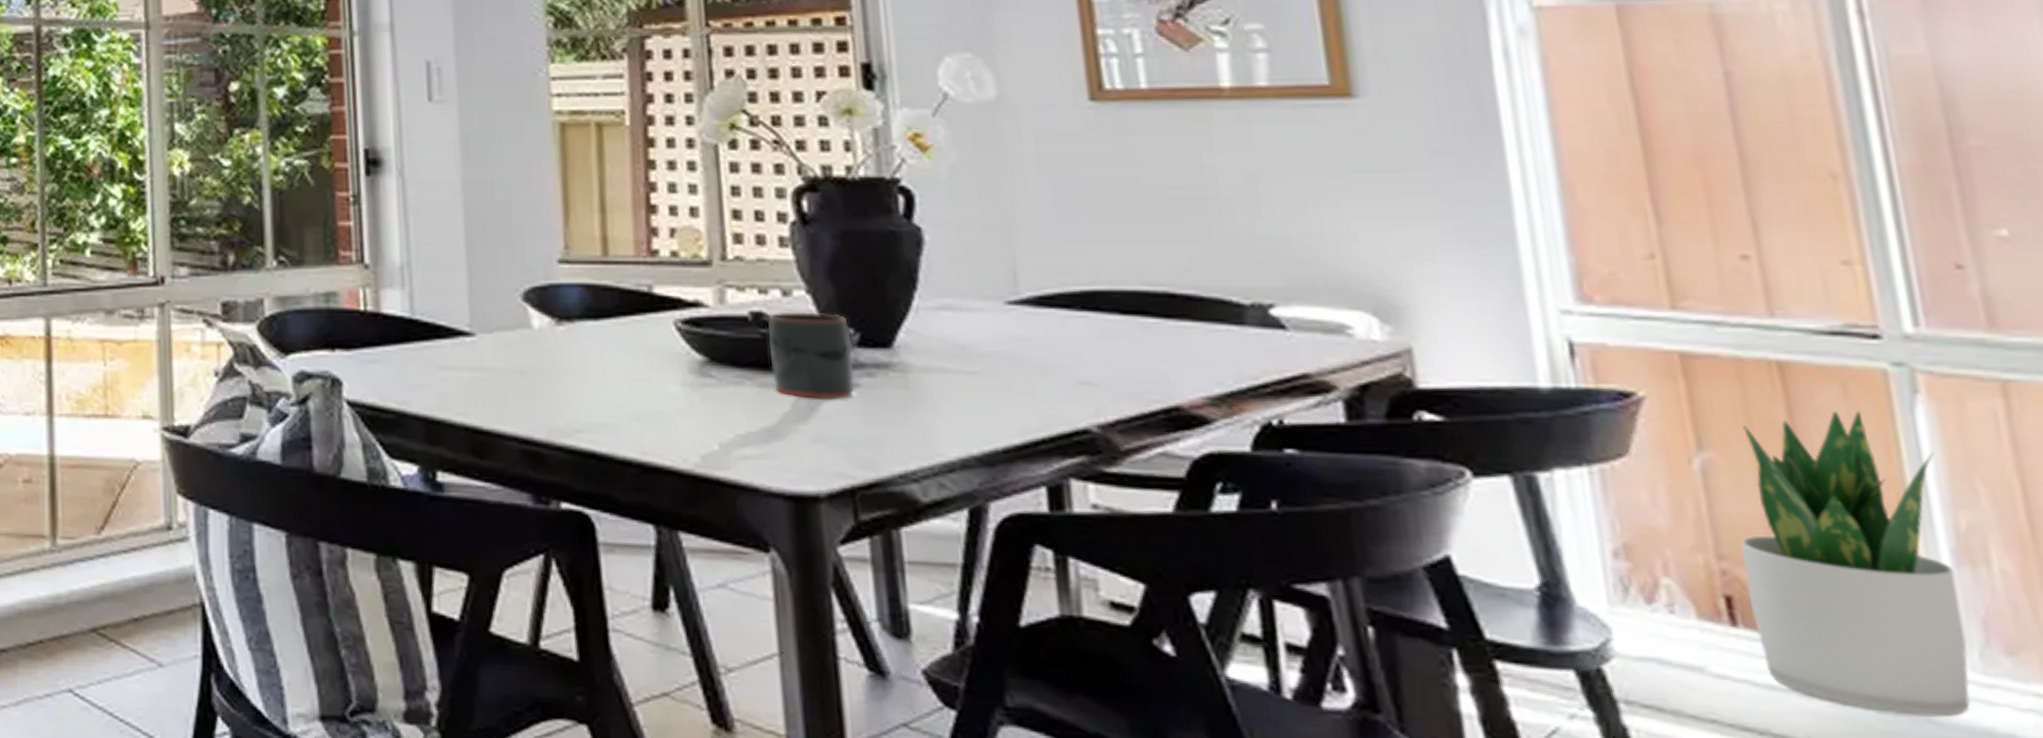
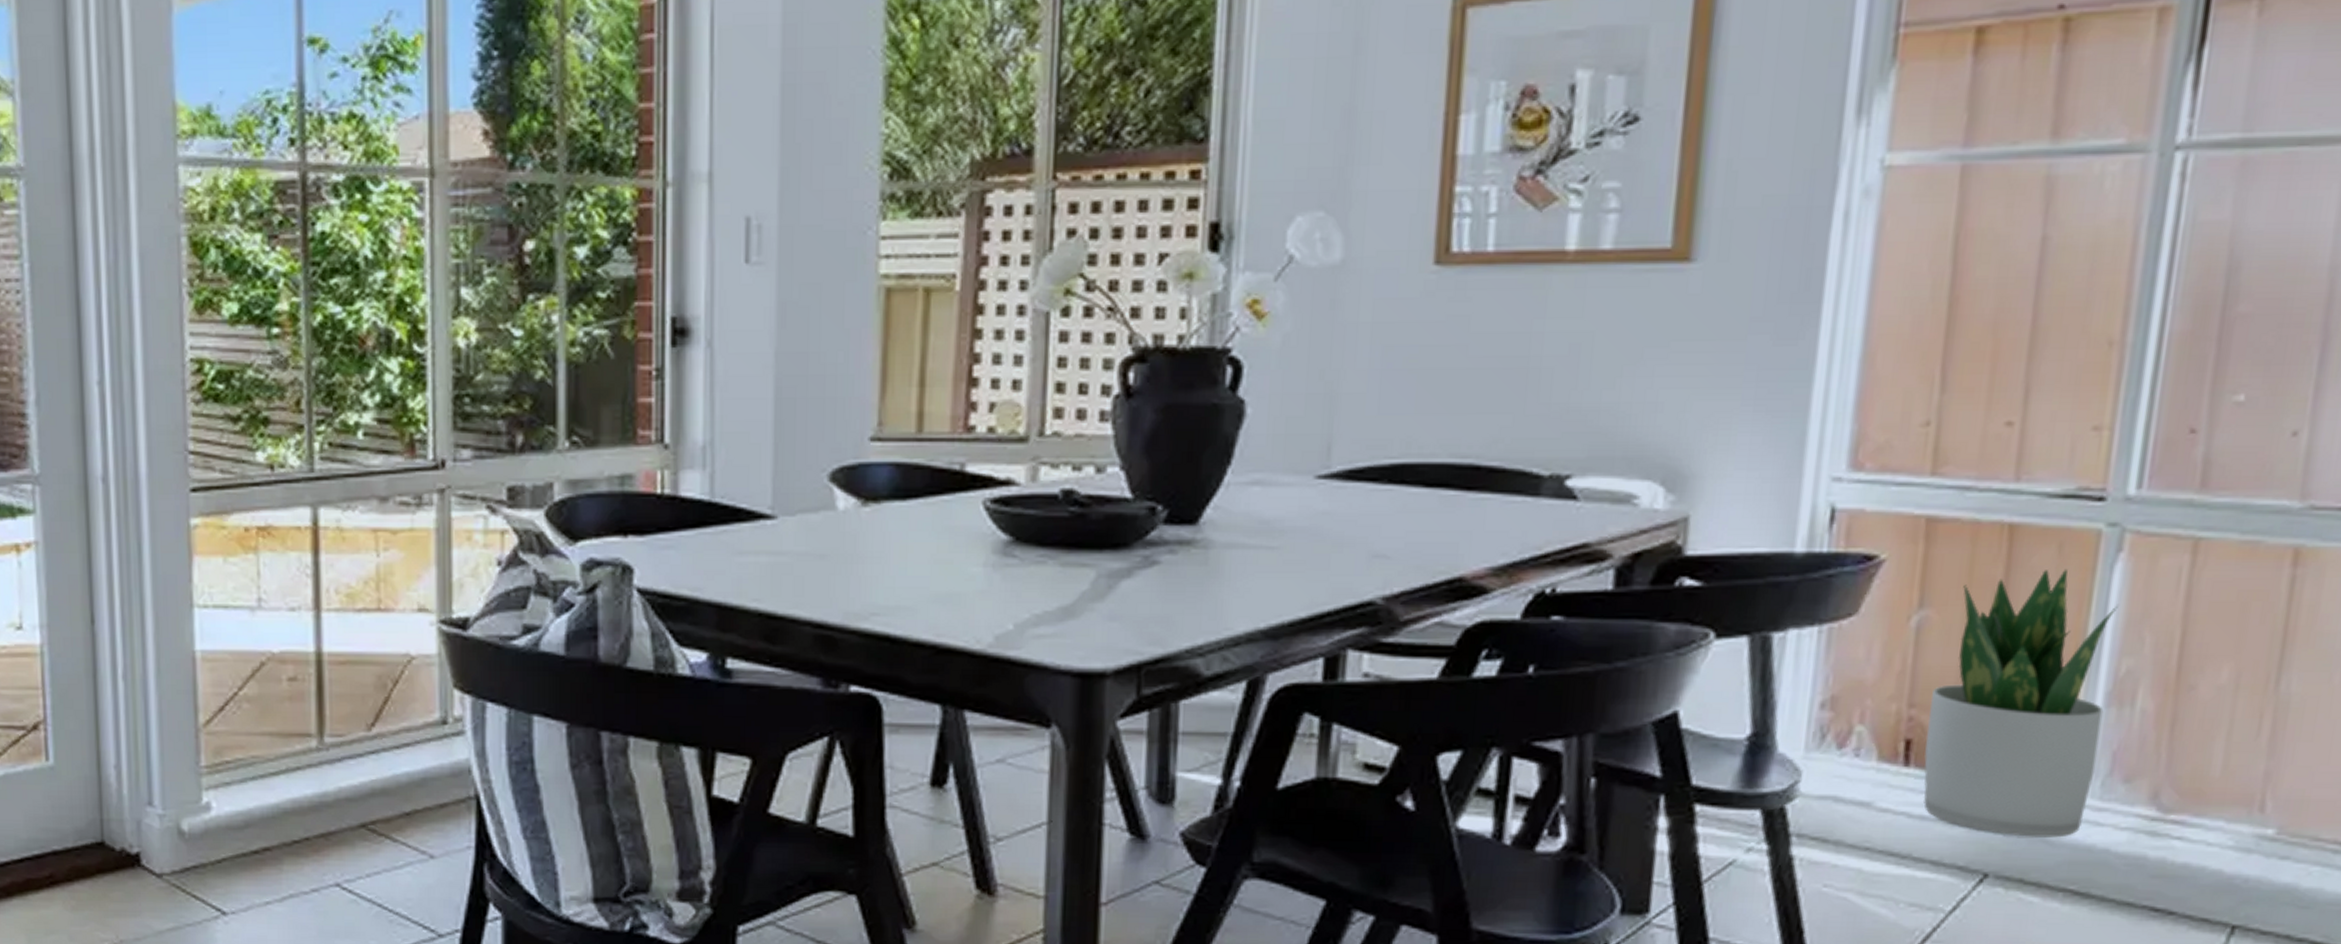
mug: present [768,311,855,398] -> none [1075,489,1159,576]

